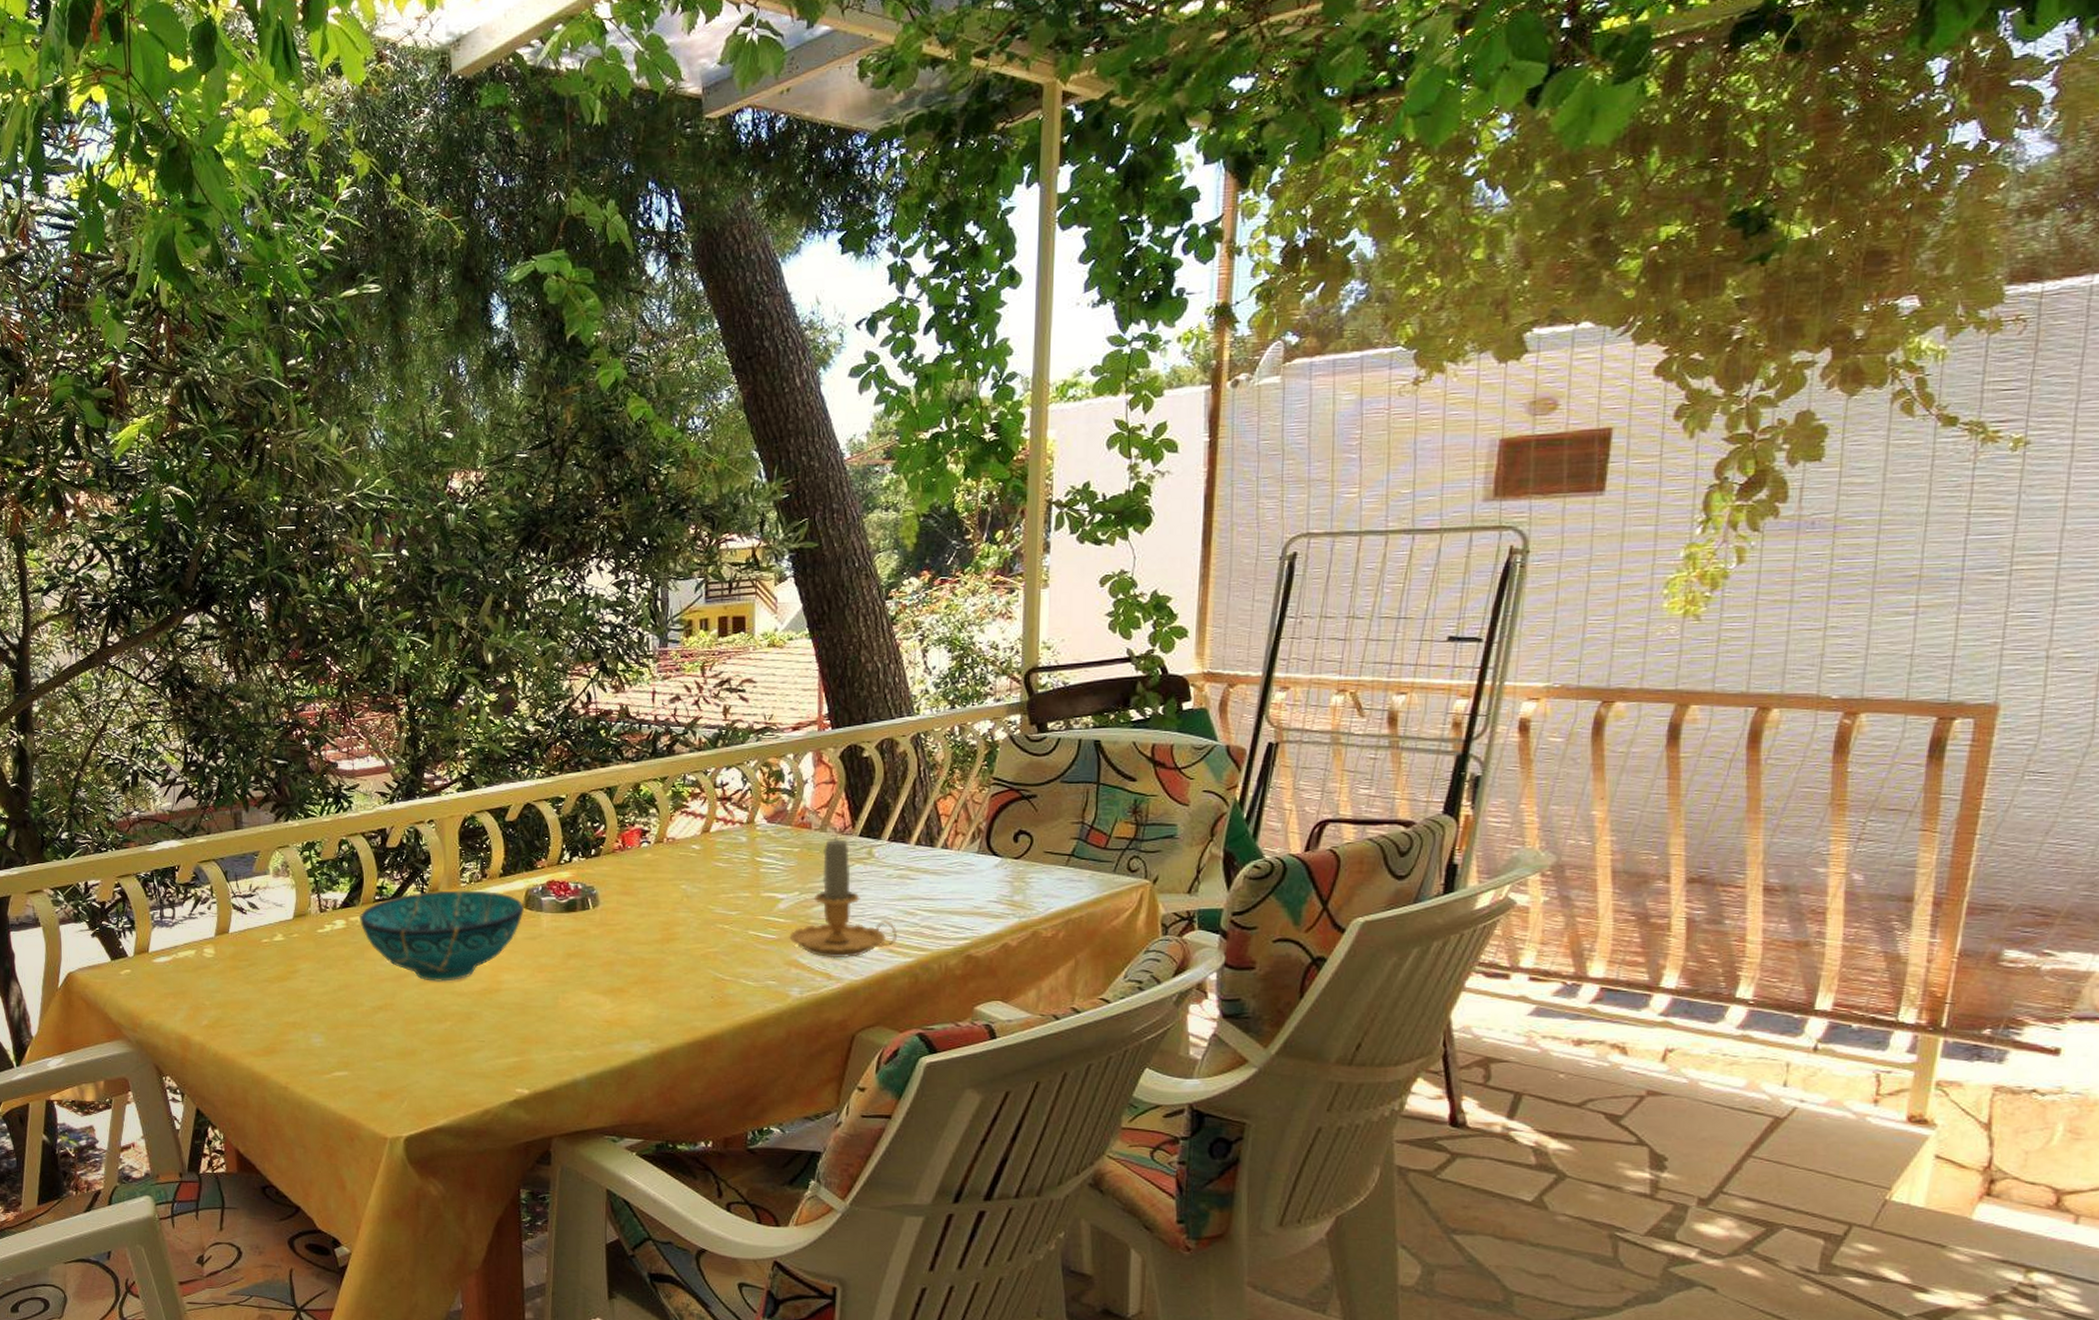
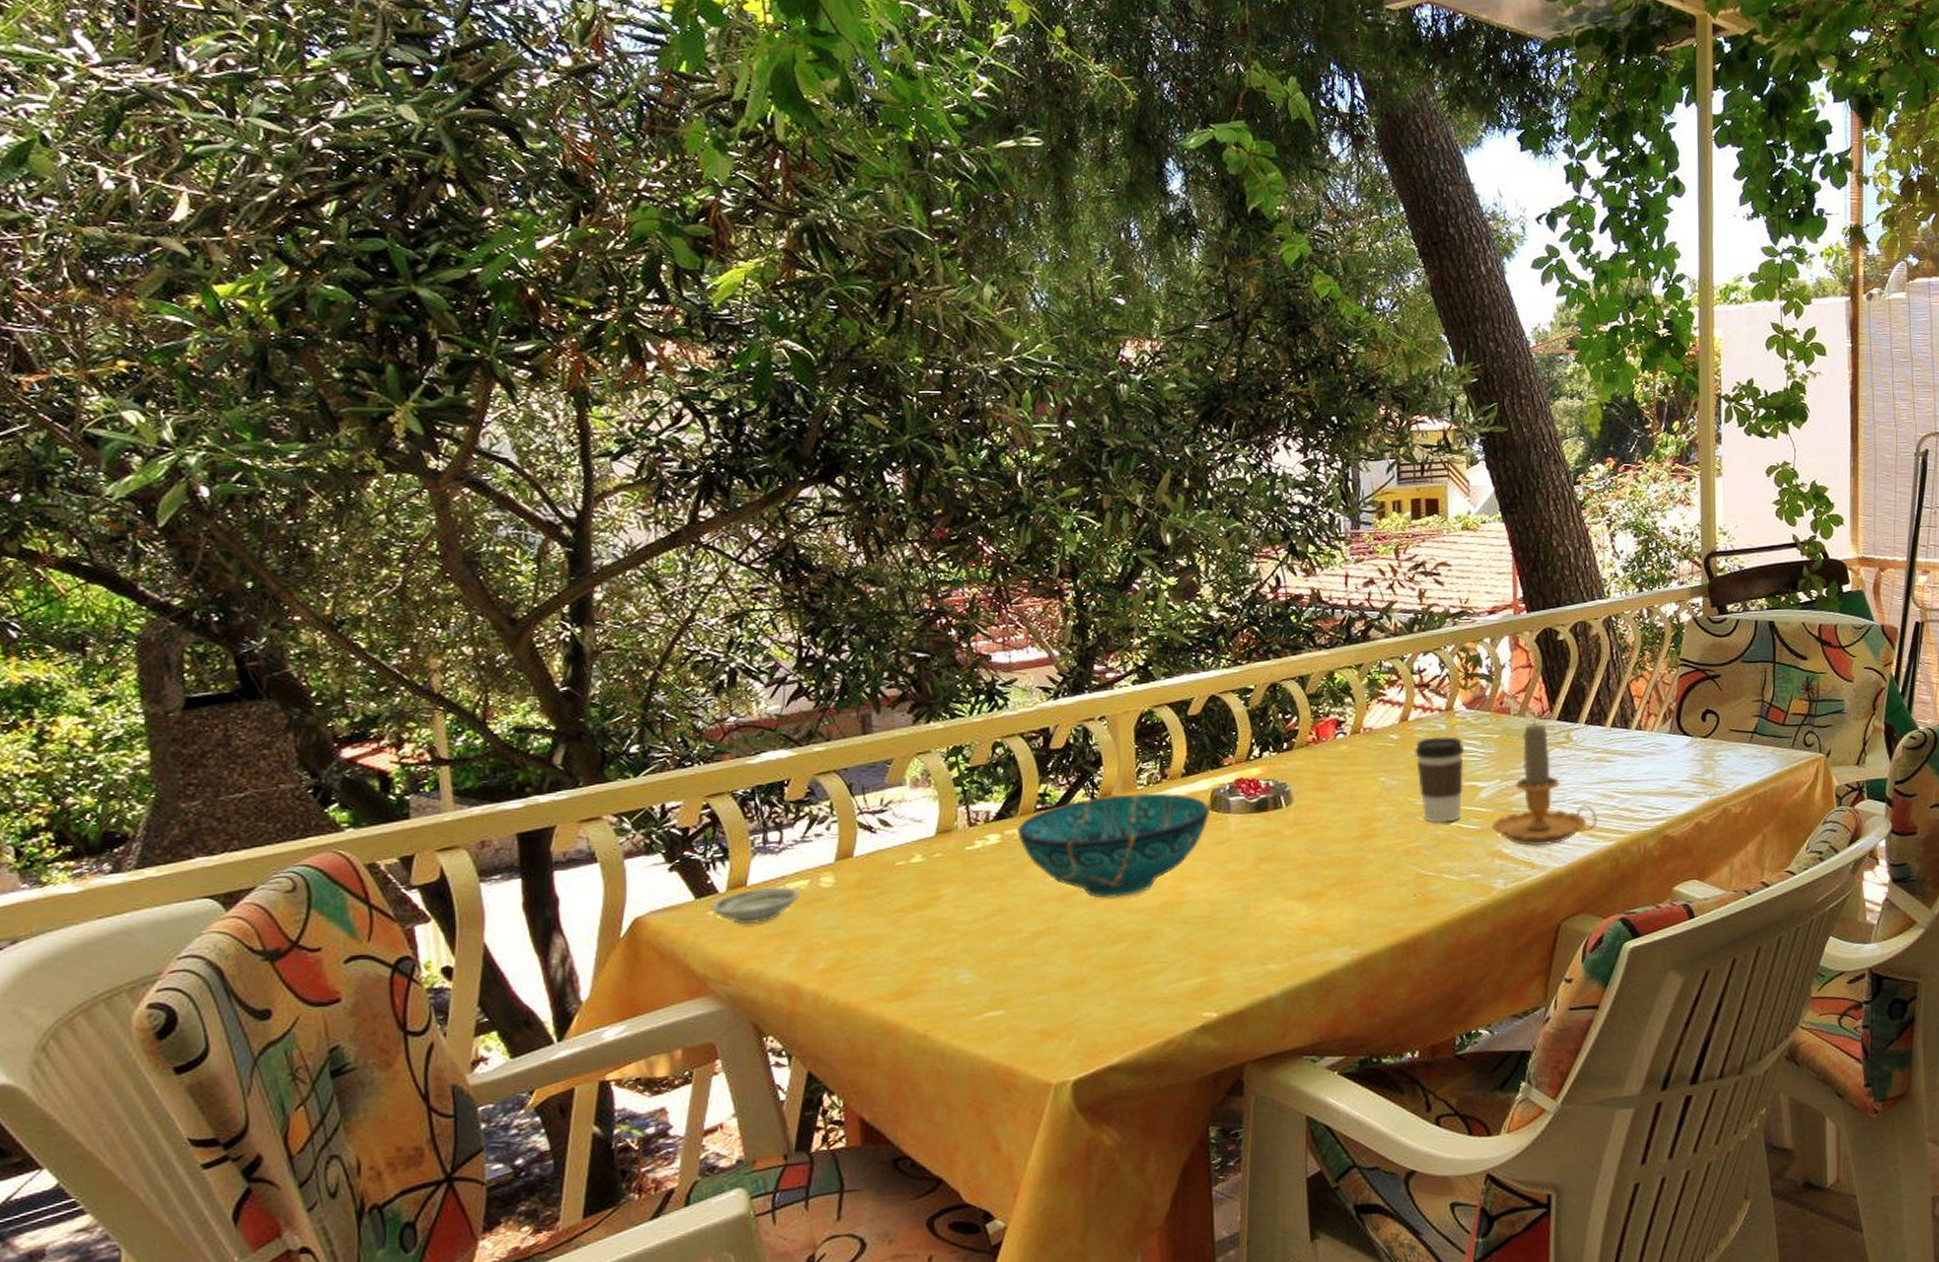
saucer: none [122,954,189,983] -> present [710,886,800,924]
coffee cup: none [715,849,764,931] -> present [1415,736,1464,823]

